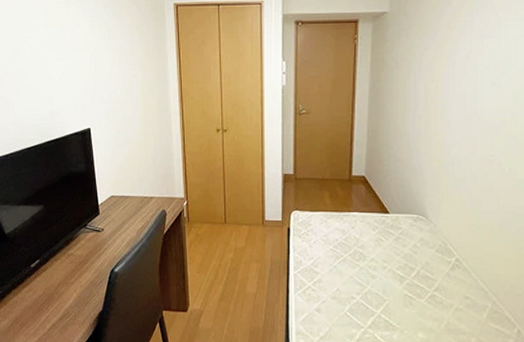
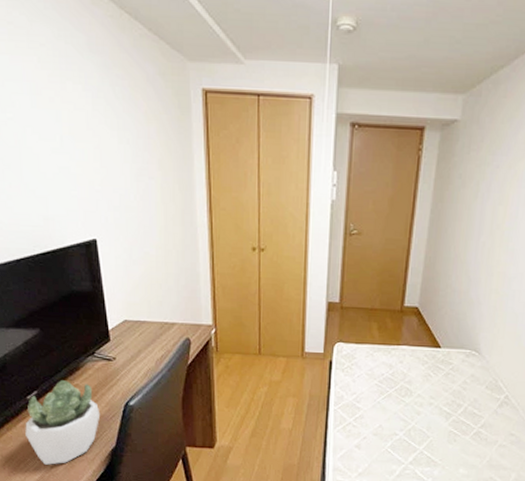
succulent plant: none [28,250,90,328] -> present [25,380,101,465]

